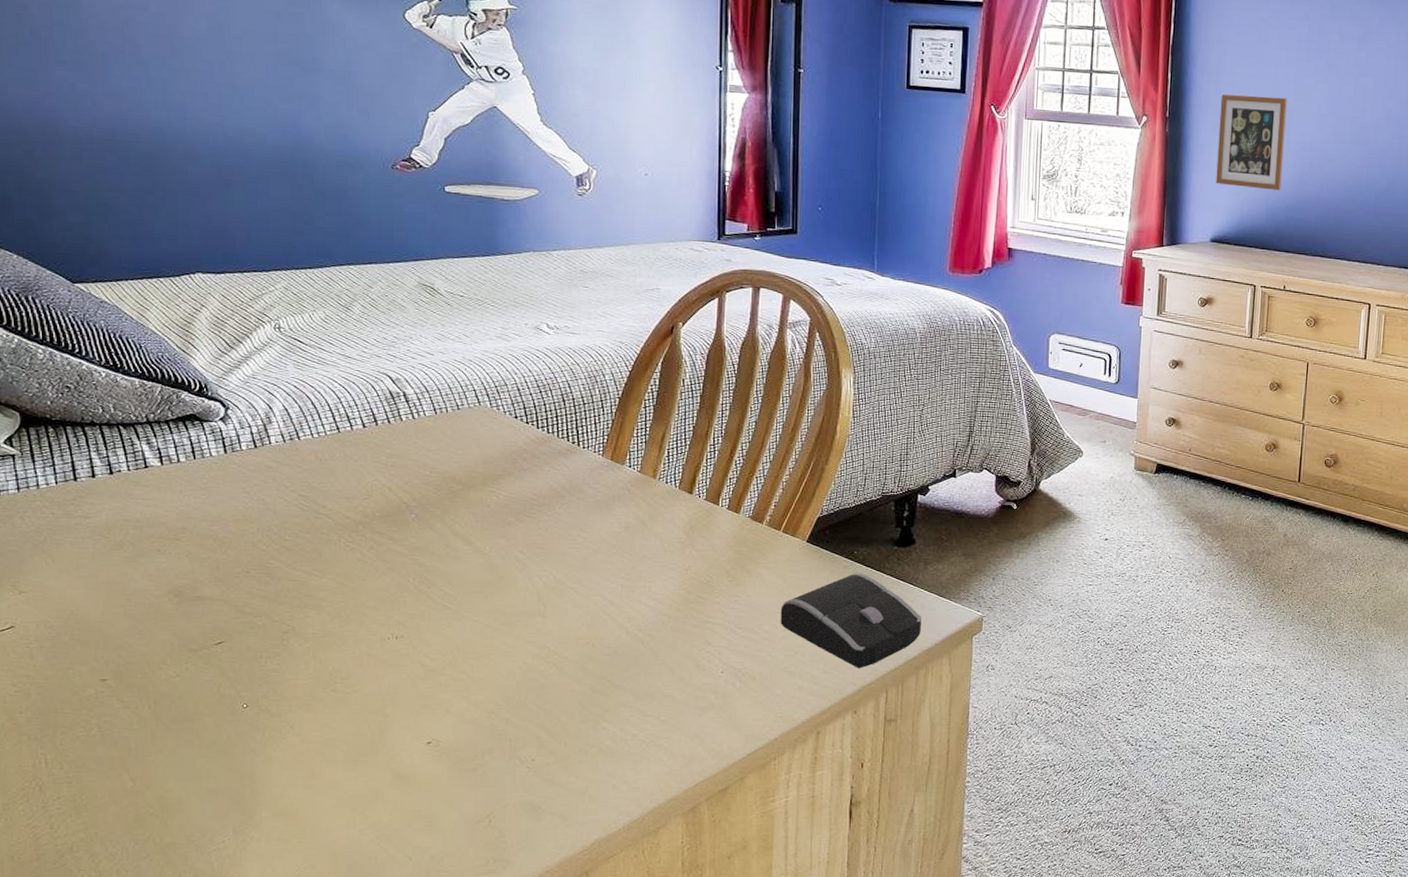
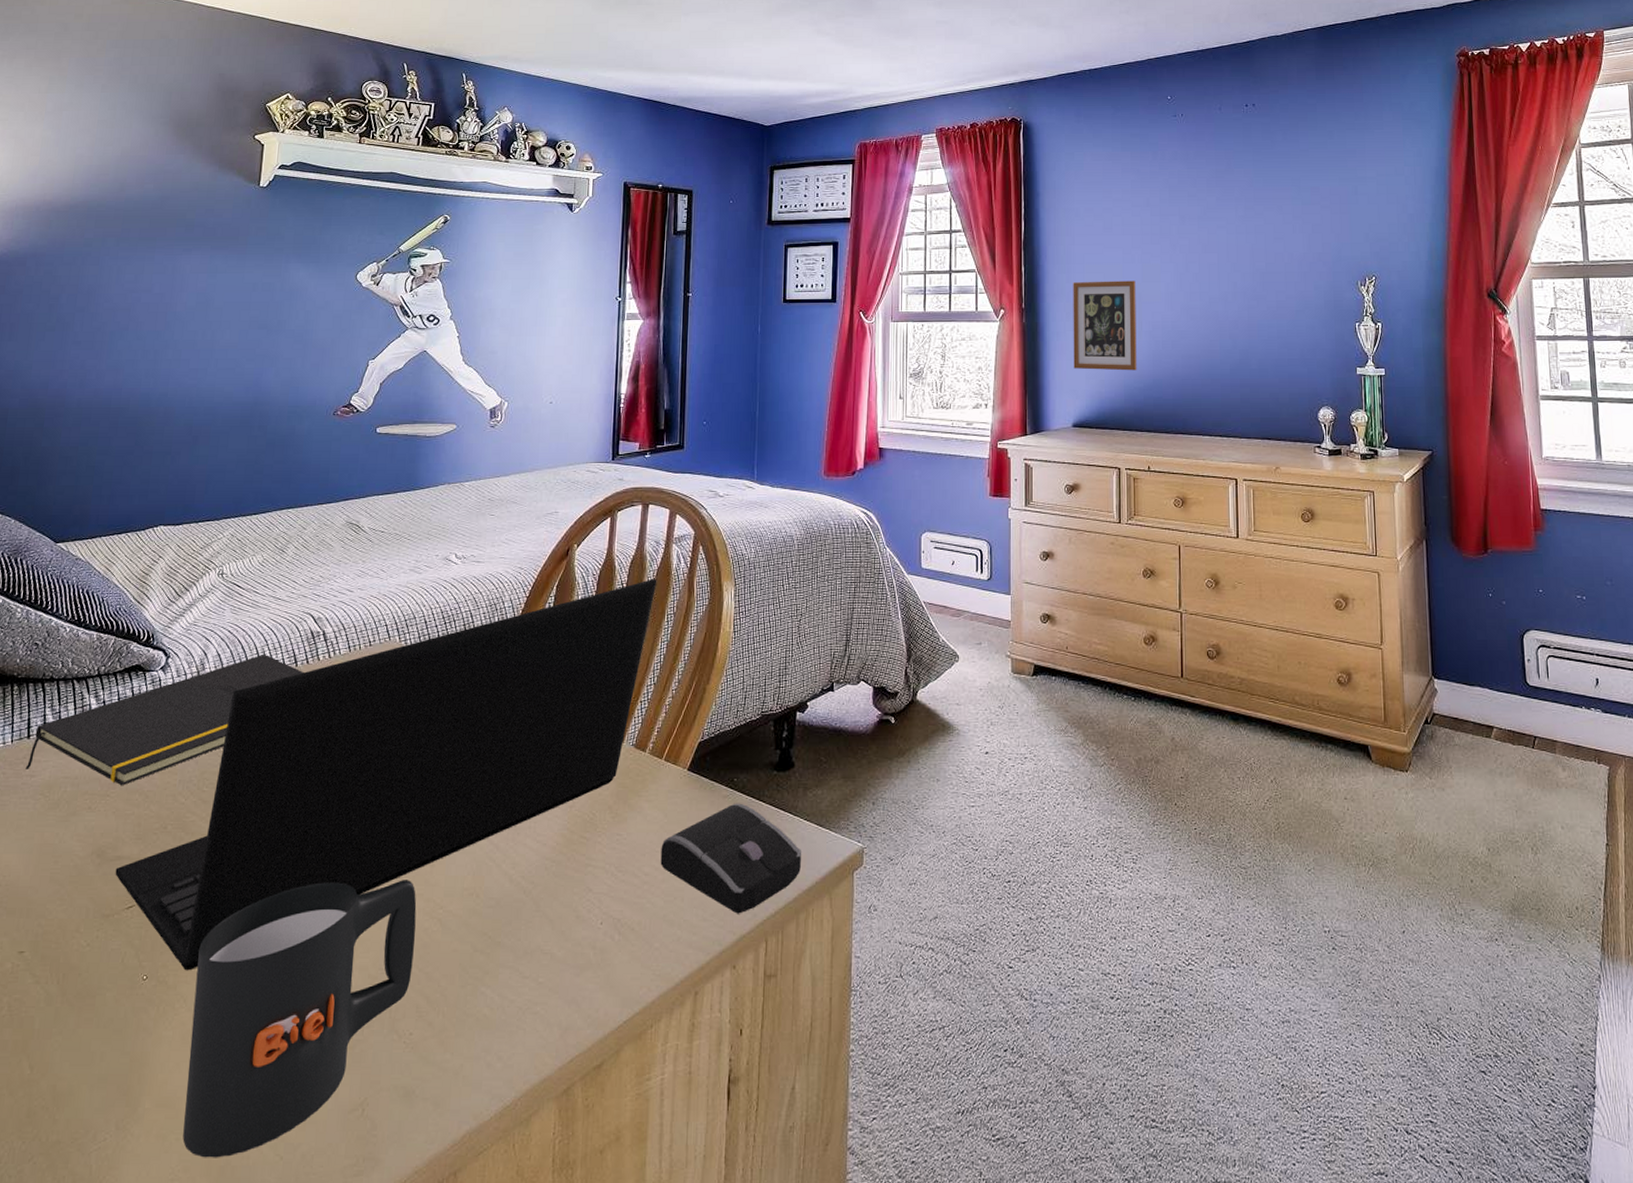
notepad: none [77,411,386,531] -> present [25,653,304,786]
laptop: none [197,361,771,701] -> present [115,578,657,971]
mug: none [301,628,530,858] -> present [183,880,417,1158]

